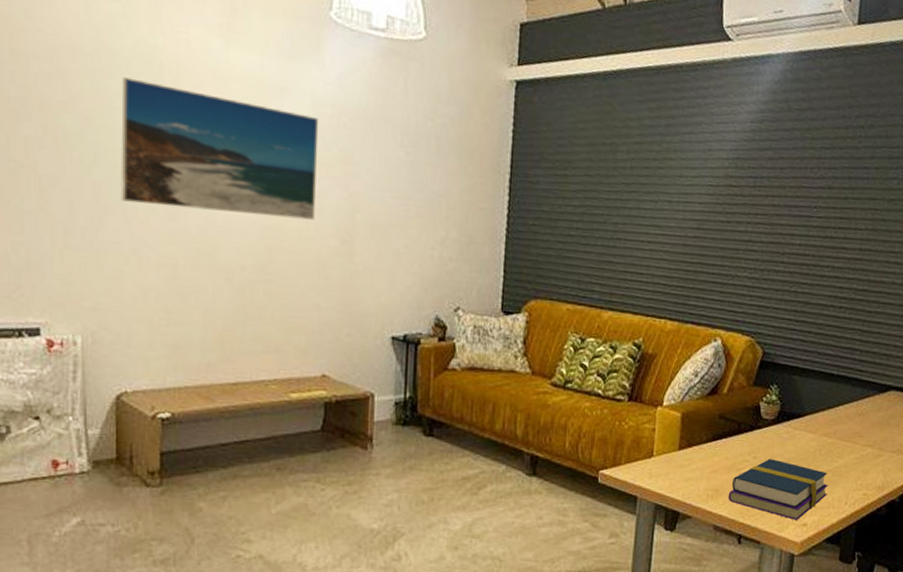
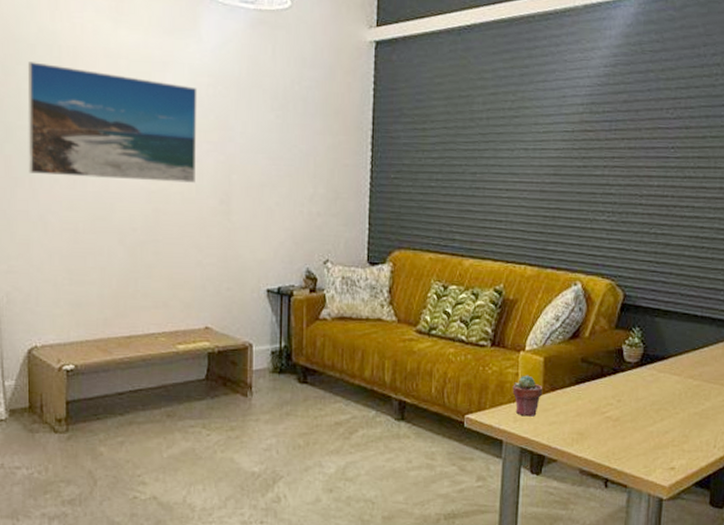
potted succulent: none [648,430,680,473] -> present [512,375,543,417]
book: present [728,459,828,520] -> none [593,402,695,464]

